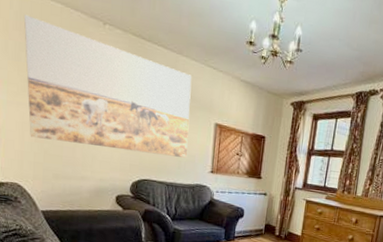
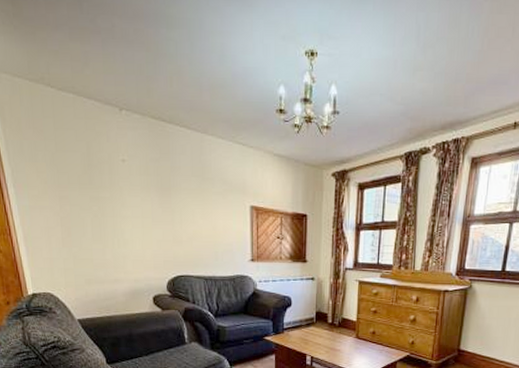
wall art: present [24,14,192,158] -> none [36,110,223,248]

